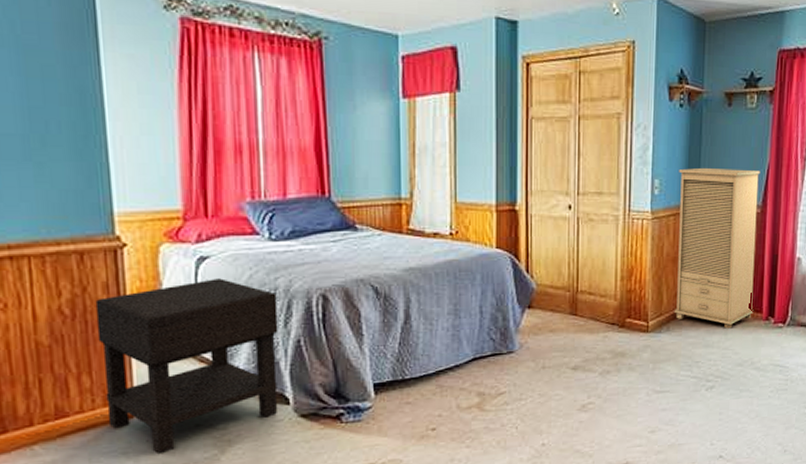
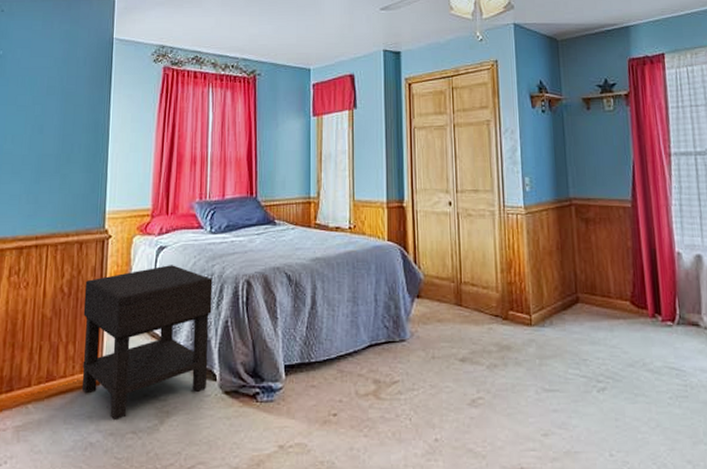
cabinet: present [674,167,760,329] -> none [546,165,638,325]

